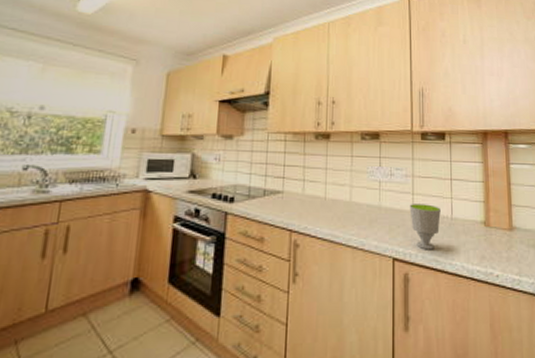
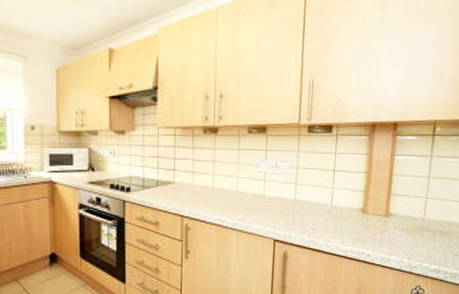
cup: present [409,204,441,250] -> none [292,193,322,233]

